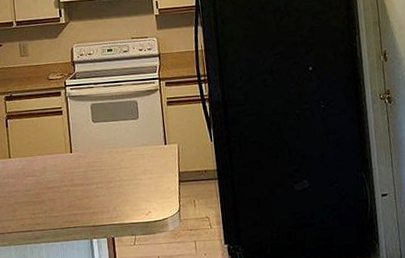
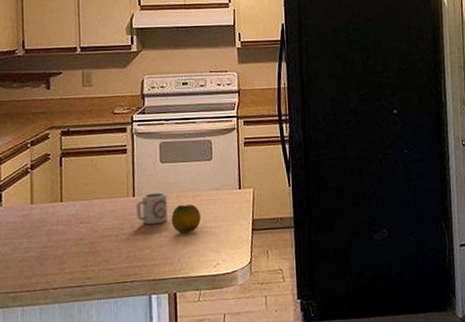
cup: none [74,148,102,178] -> present [136,192,168,225]
fruit: none [105,159,132,185] -> present [171,204,201,234]

